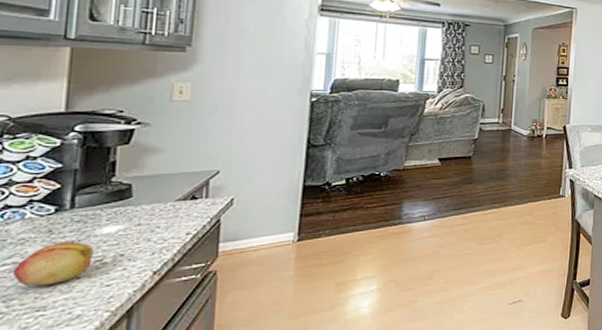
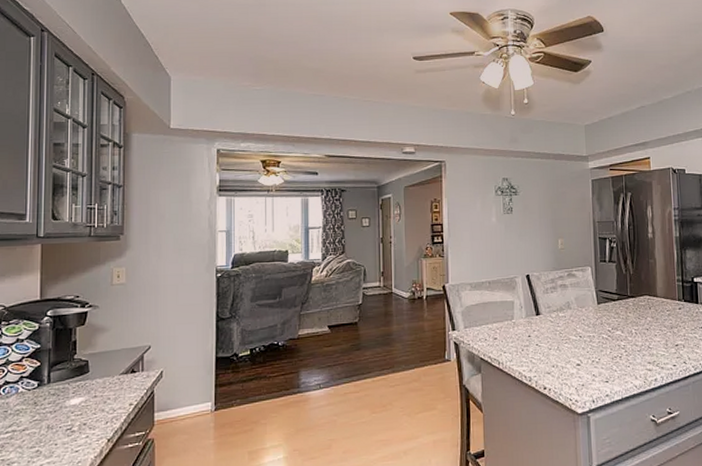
fruit: present [13,242,94,286] -> none [13,412,65,451]

